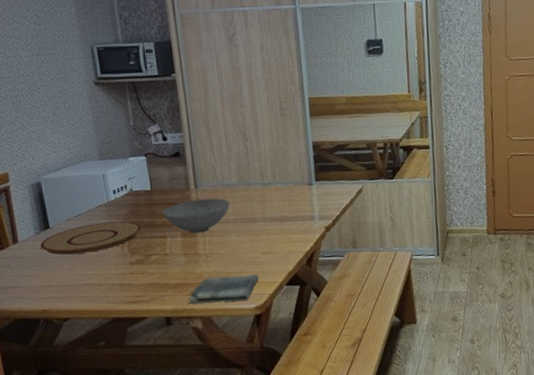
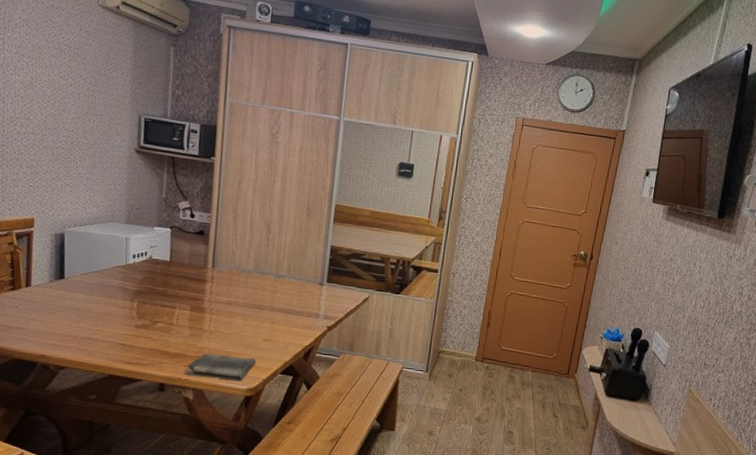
plate: present [40,221,142,255] -> none [51,282,154,309]
bowl: present [162,198,230,234] -> none [176,278,242,311]

